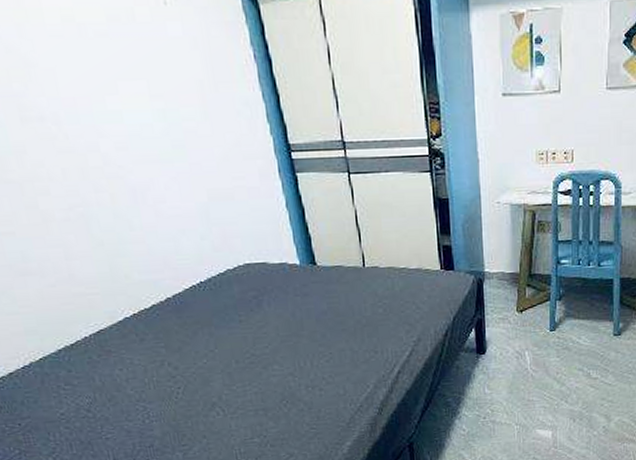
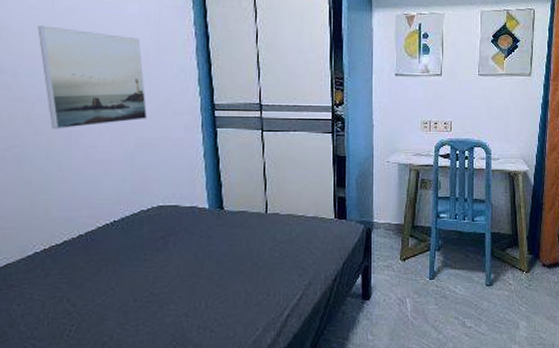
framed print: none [68,58,216,184] -> present [37,25,148,130]

